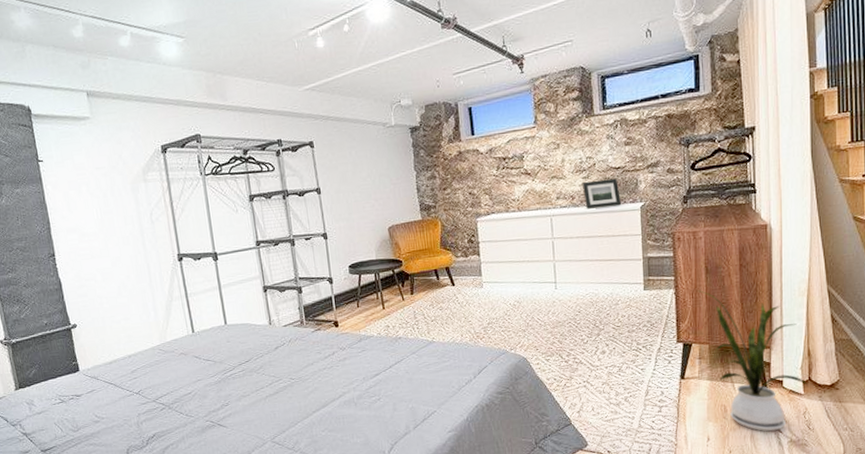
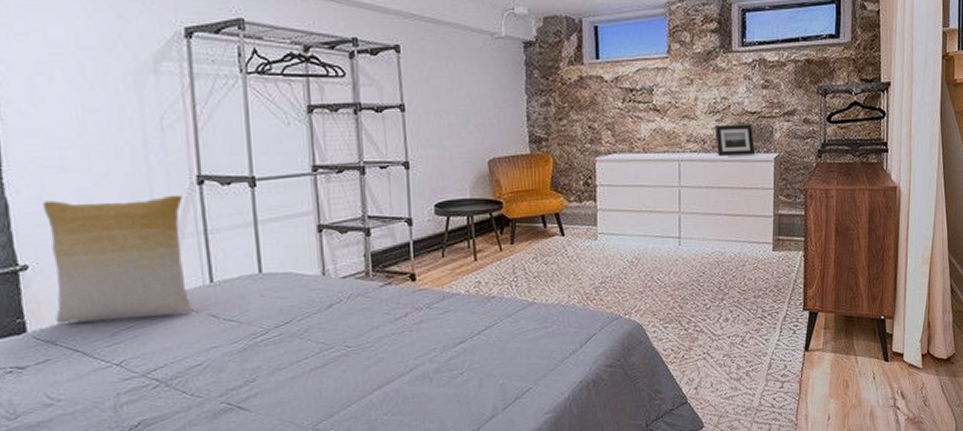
pillow: none [81,269,183,365] -> present [42,194,194,324]
house plant: present [698,290,807,432] -> none [827,253,926,409]

